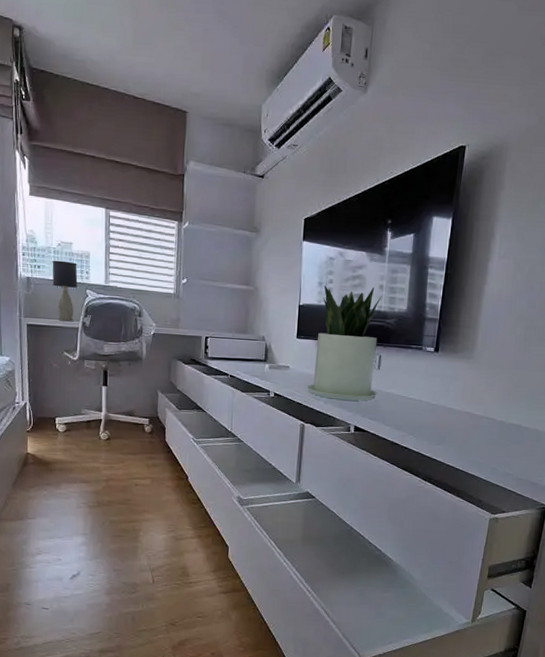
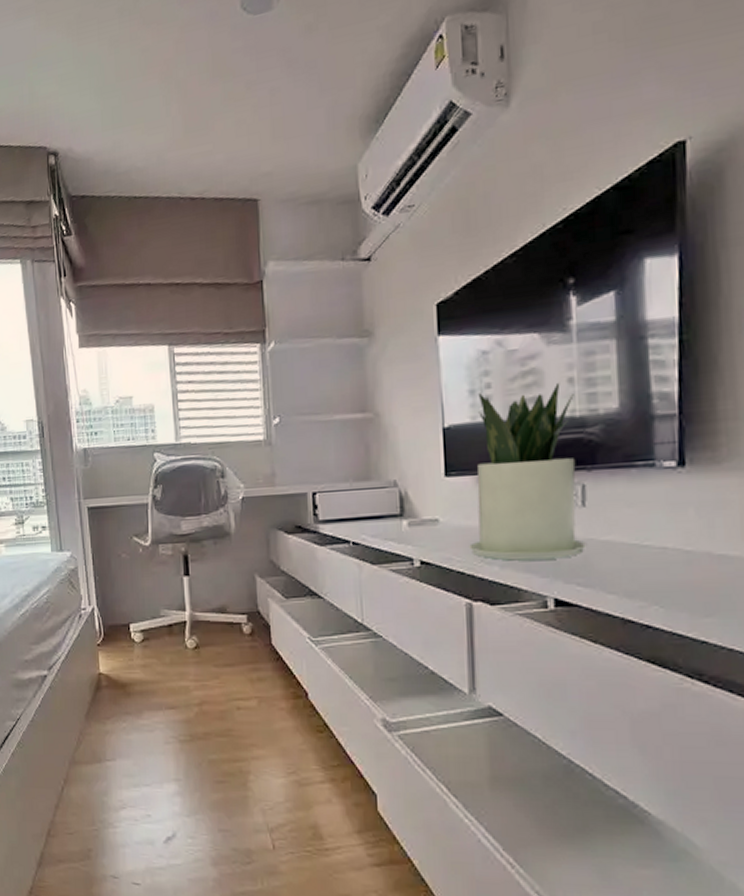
table lamp: present [52,260,78,322] -> none [111,420,143,498]

